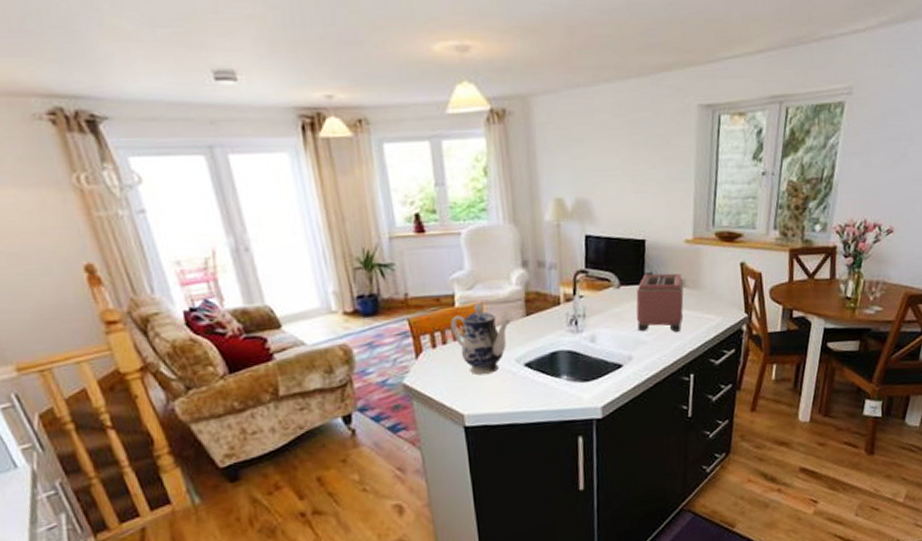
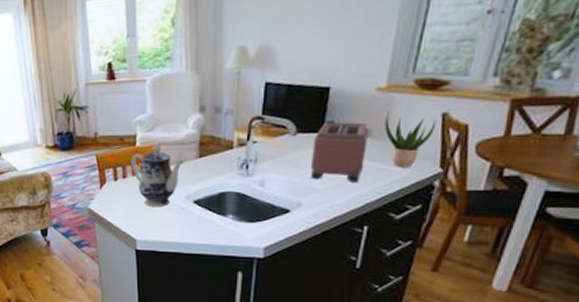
potted plant: none [696,262,737,315] -> present [385,111,437,167]

